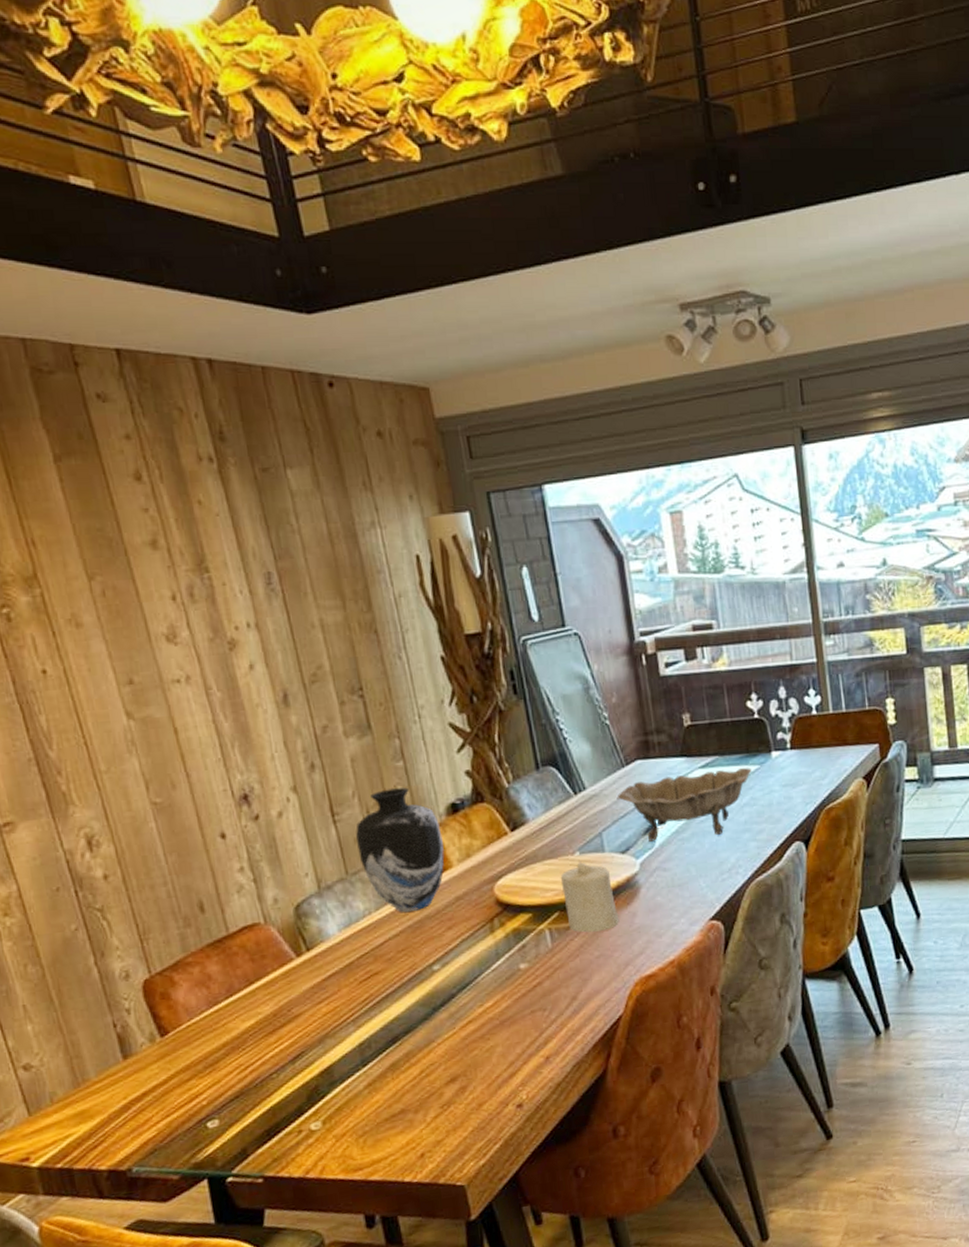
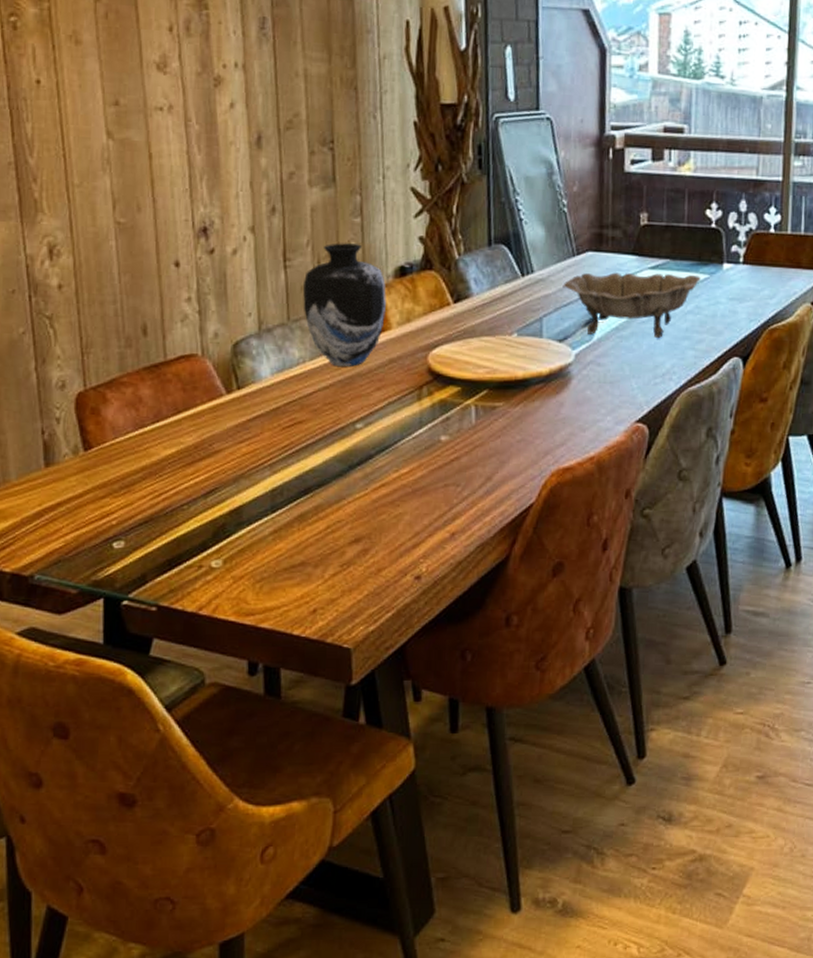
candle: present [561,861,620,933] -> none [495,342,546,416]

